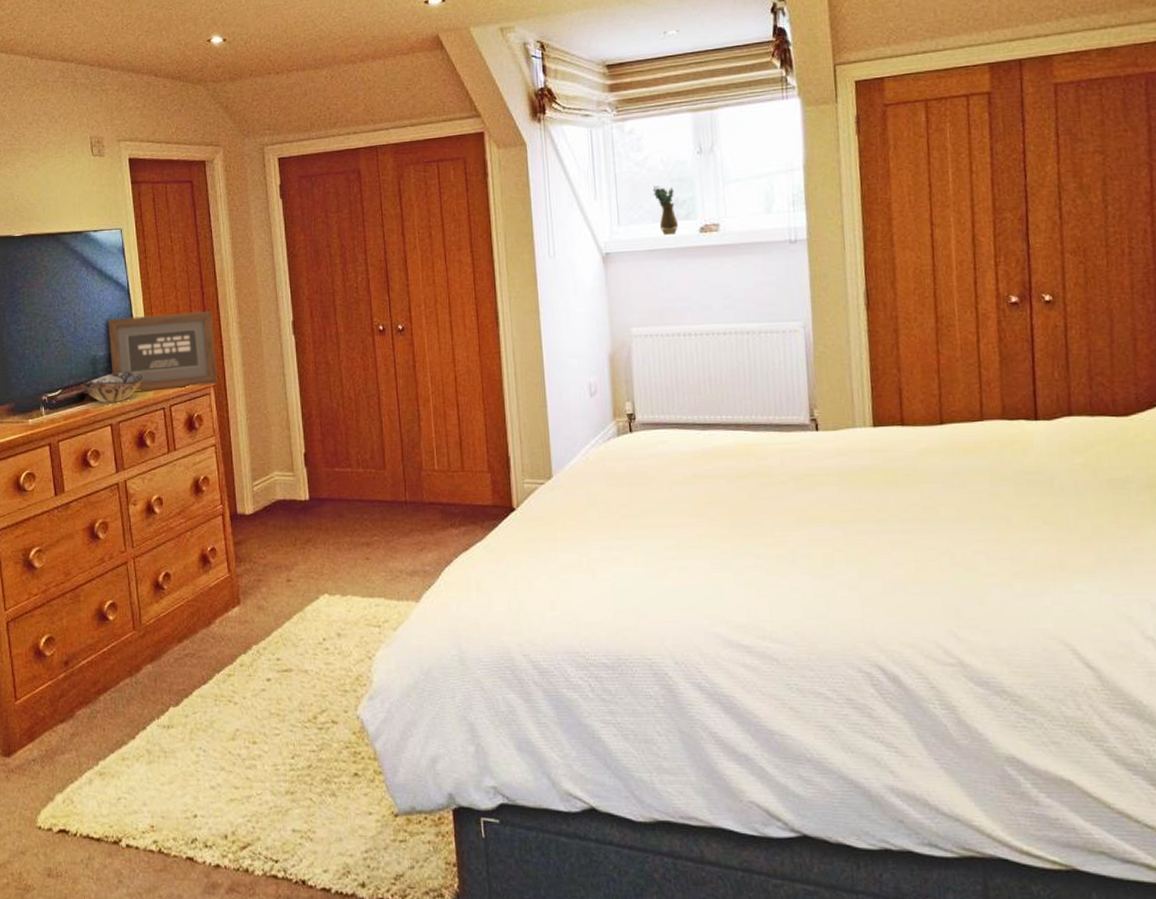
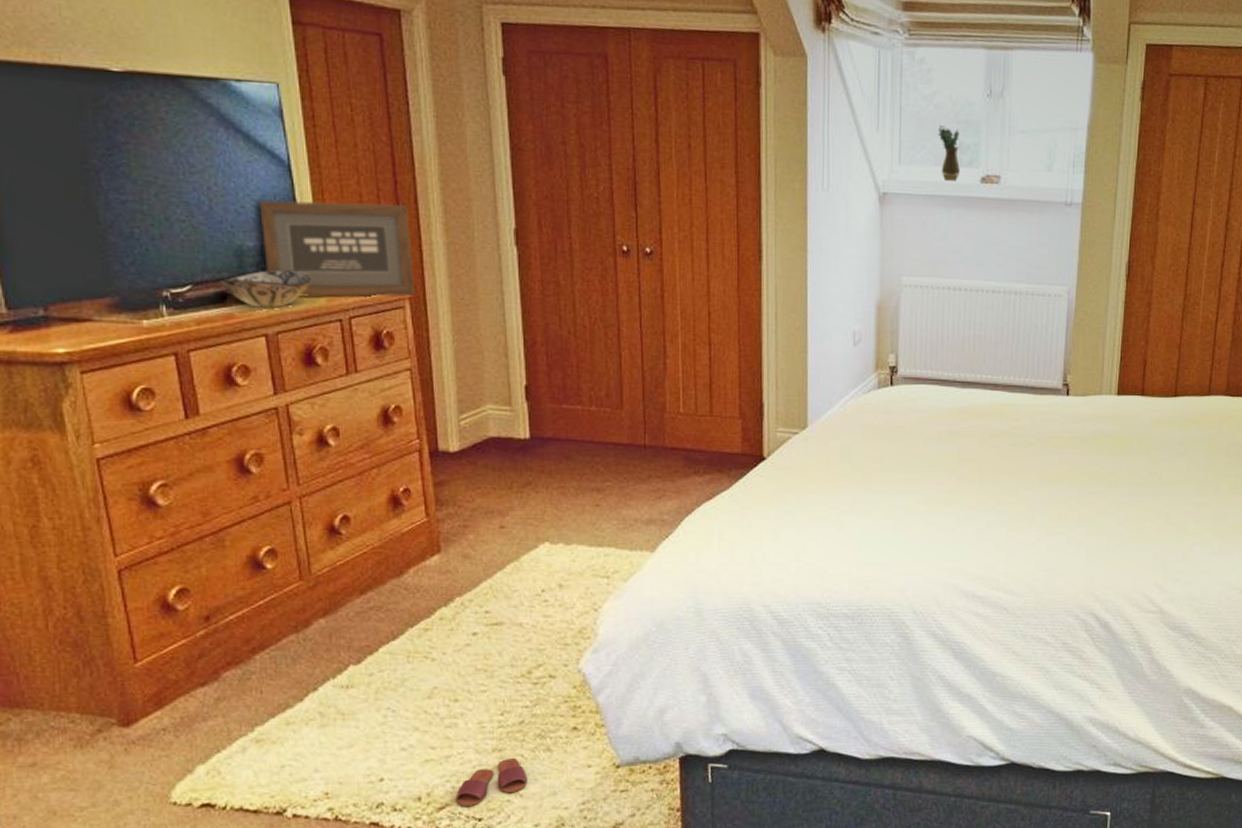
slippers: none [256,801,316,848] -> present [455,757,528,807]

